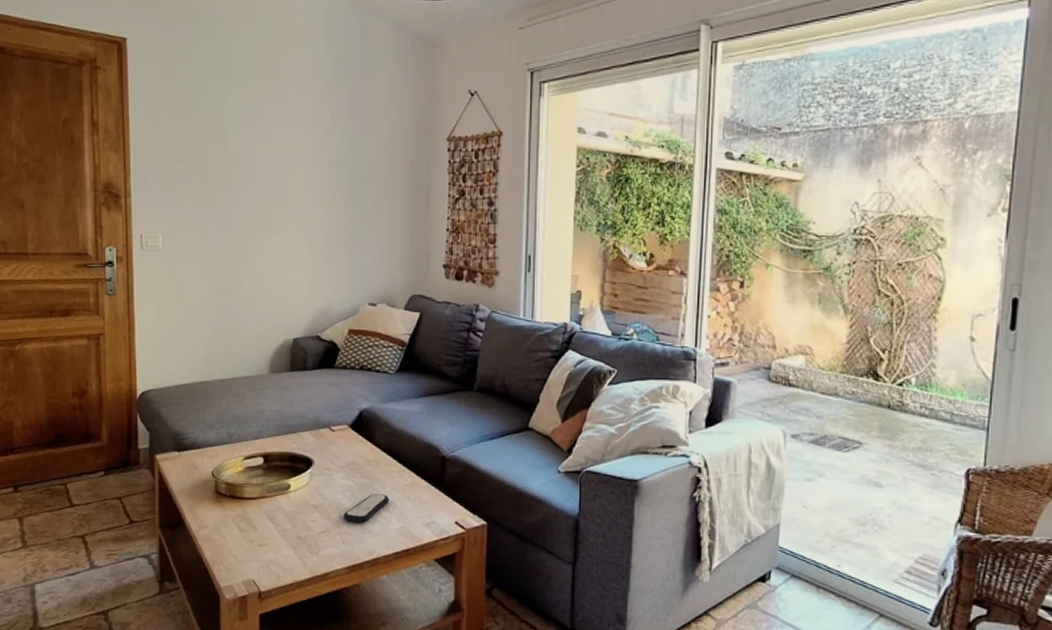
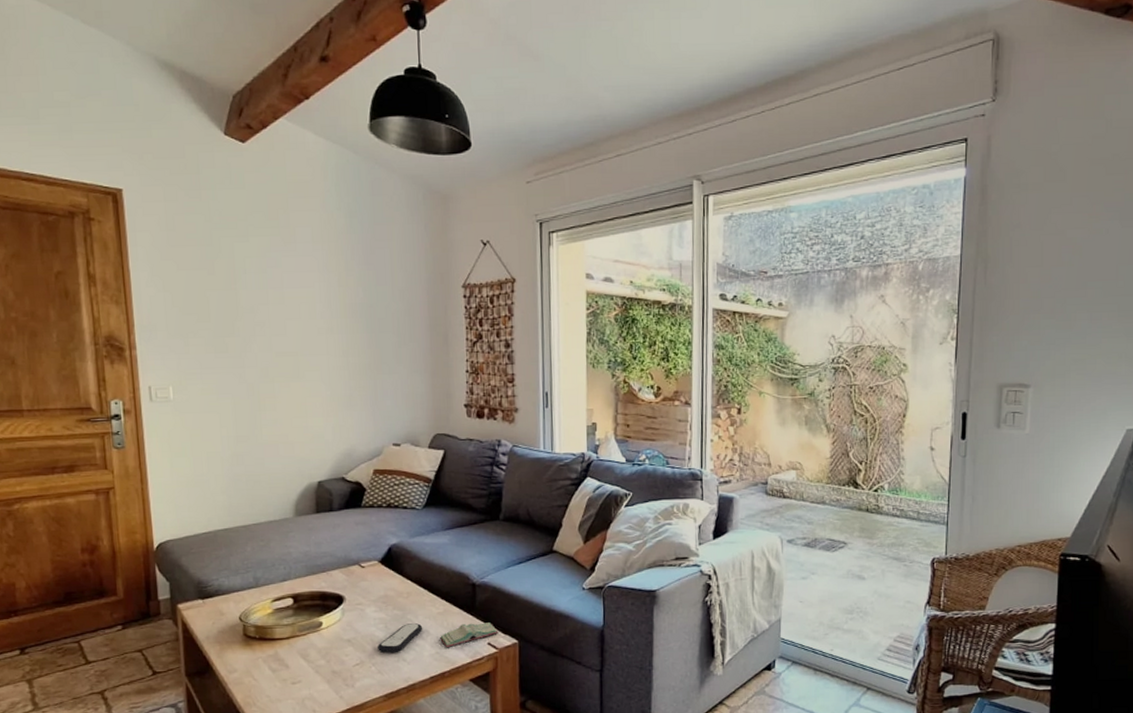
book: none [405,498,467,524] -> present [439,622,499,648]

